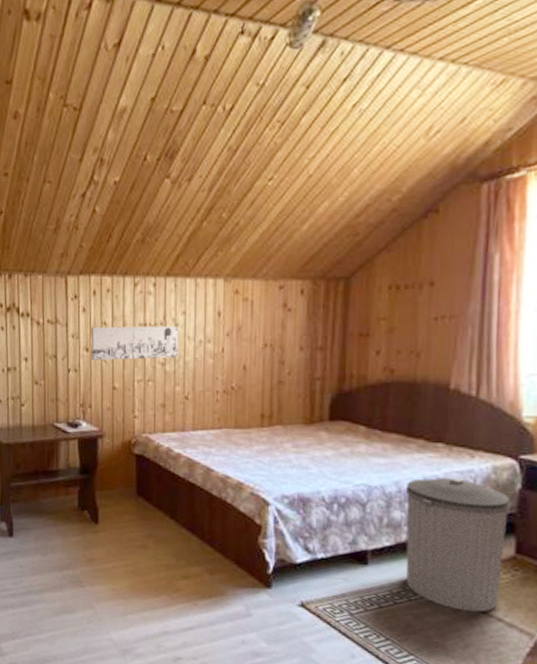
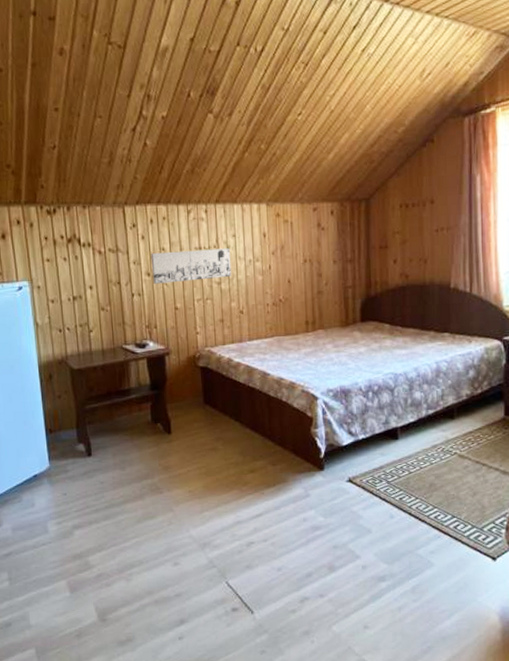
trash can: present [405,478,511,613] -> none [422,360,499,467]

